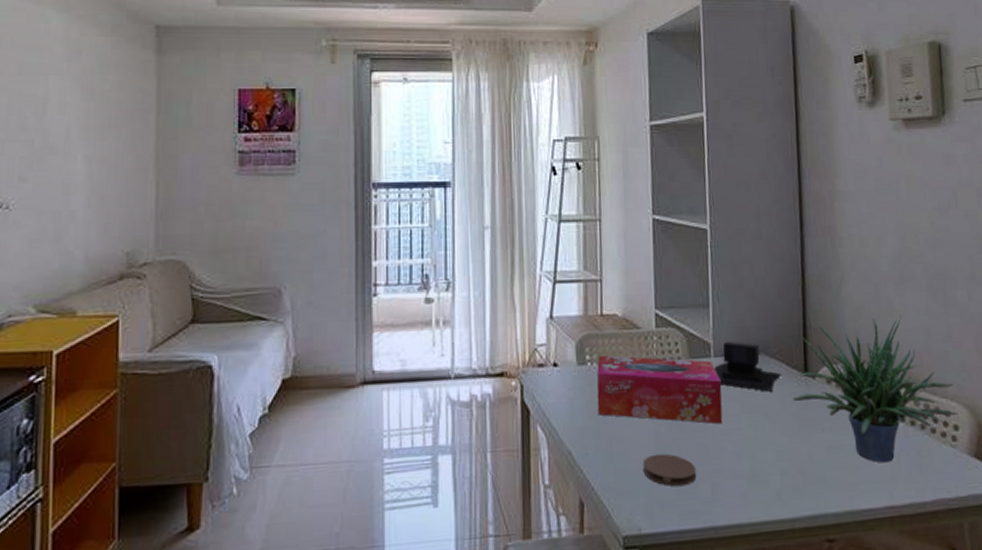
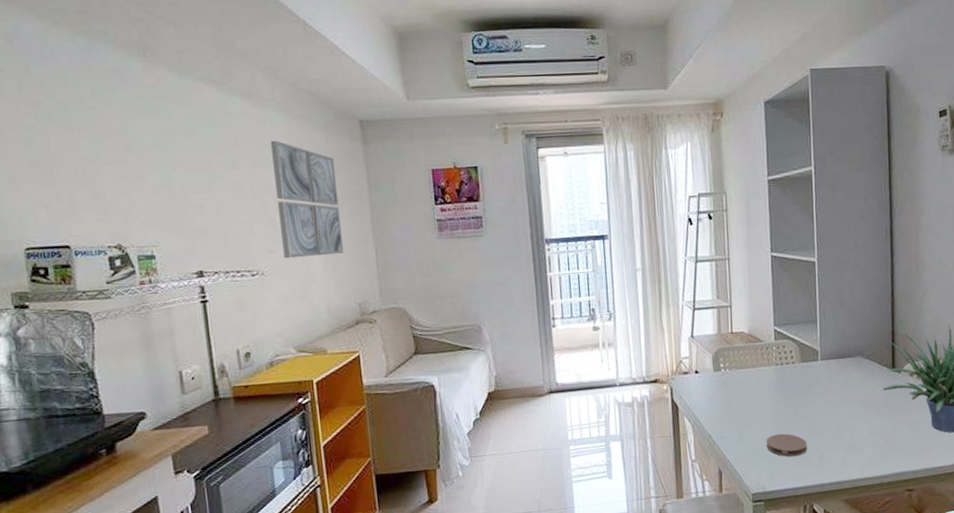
wall art: none [38,43,119,190] -> present [270,140,343,259]
tissue box: present [597,355,723,424] -> none [729,363,828,410]
speaker: present [714,341,782,392] -> none [821,347,875,385]

